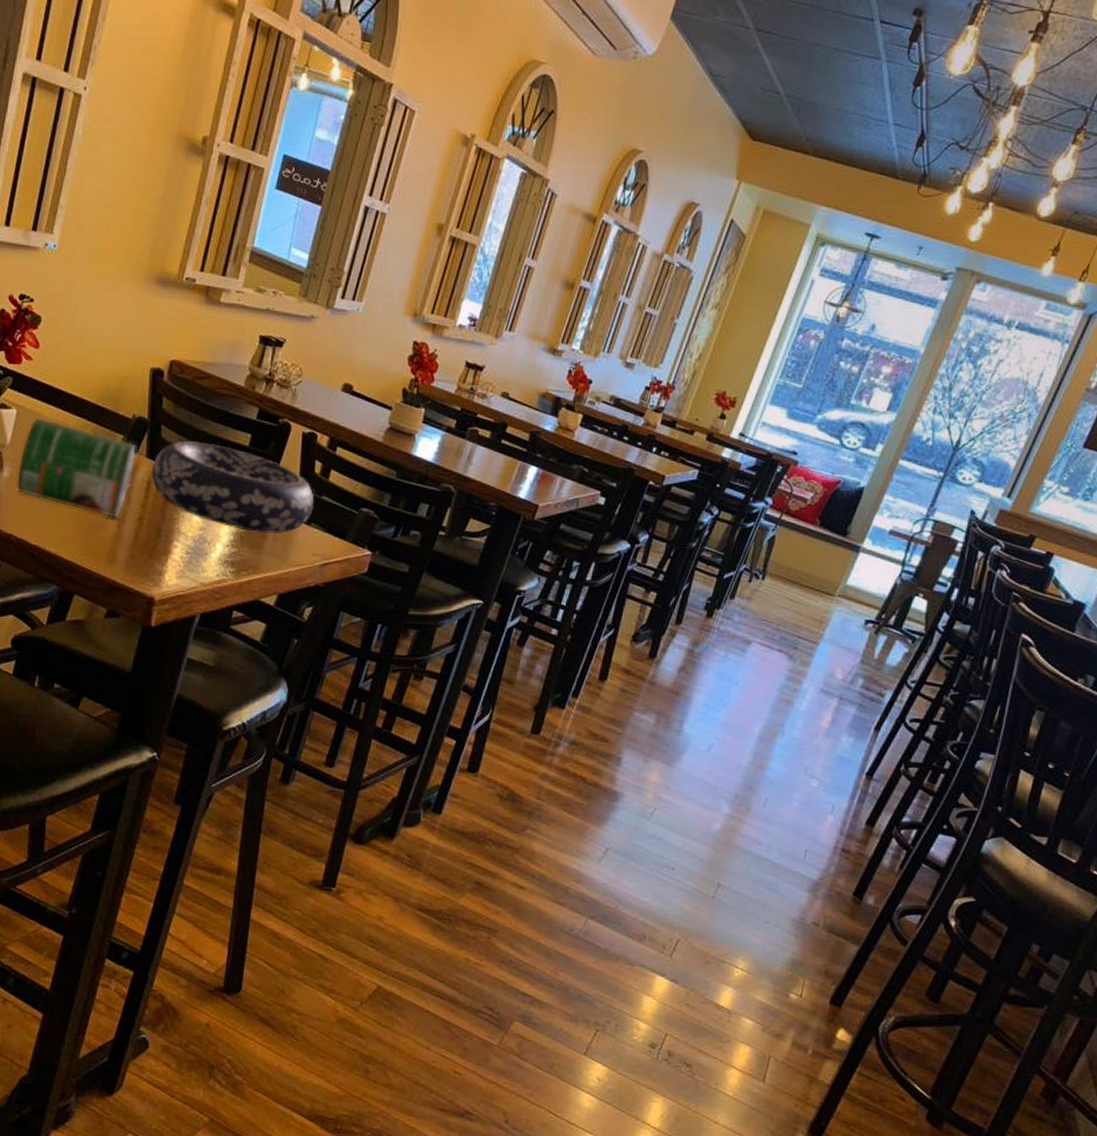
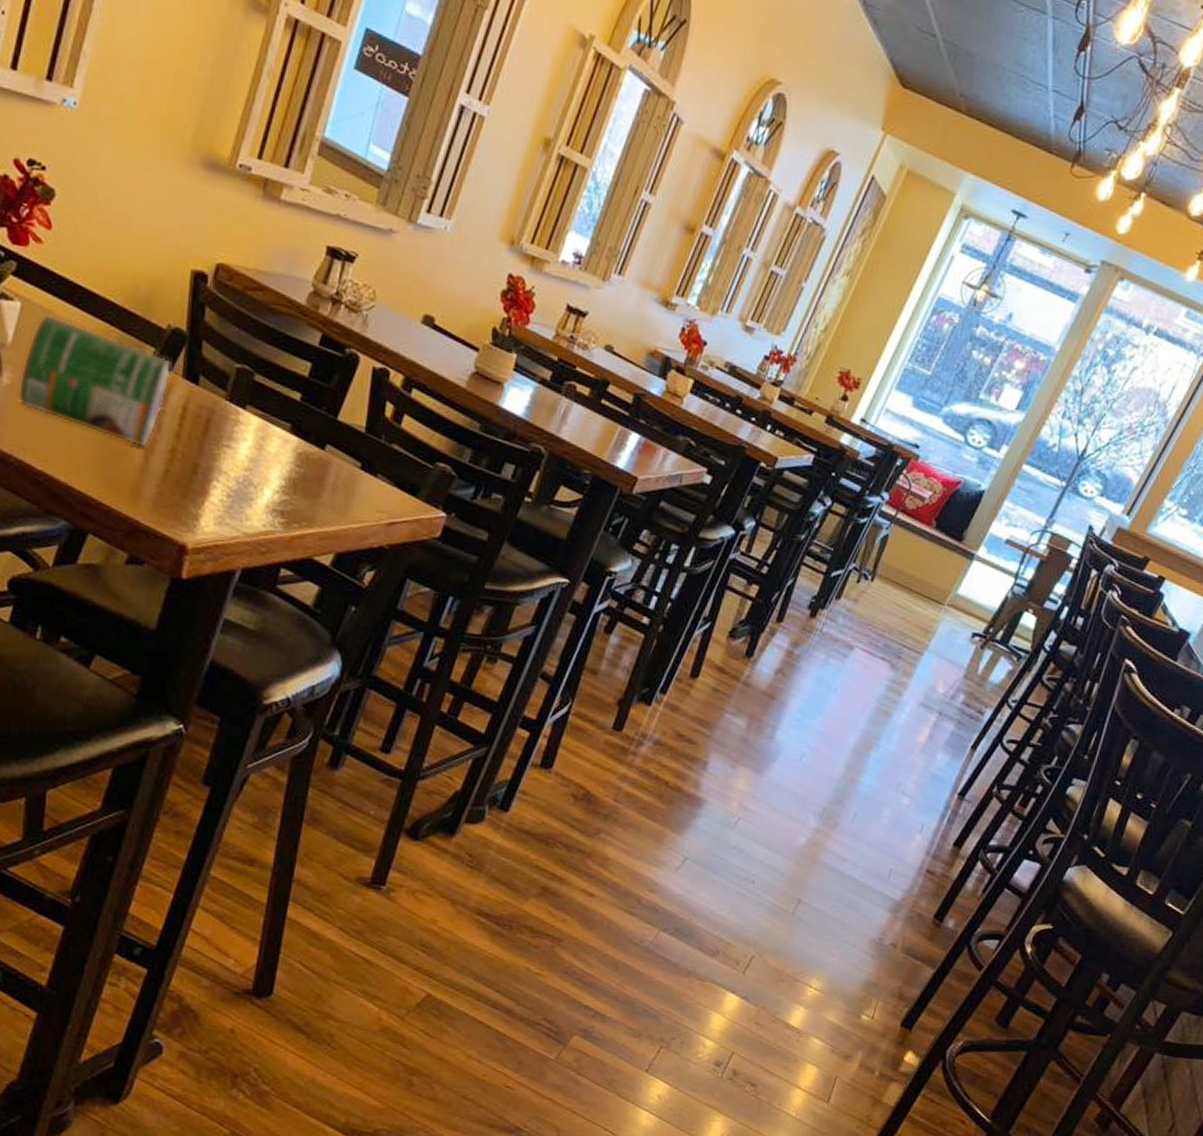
decorative bowl: present [151,442,313,533] -> none [188,362,382,483]

